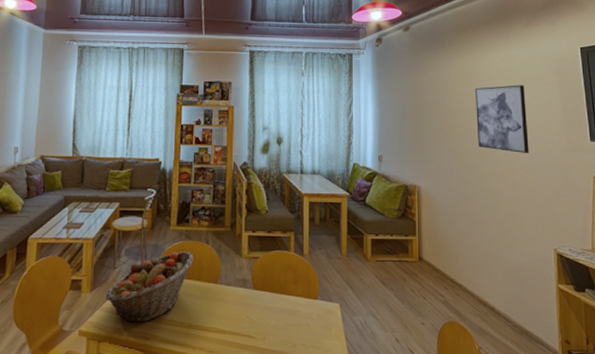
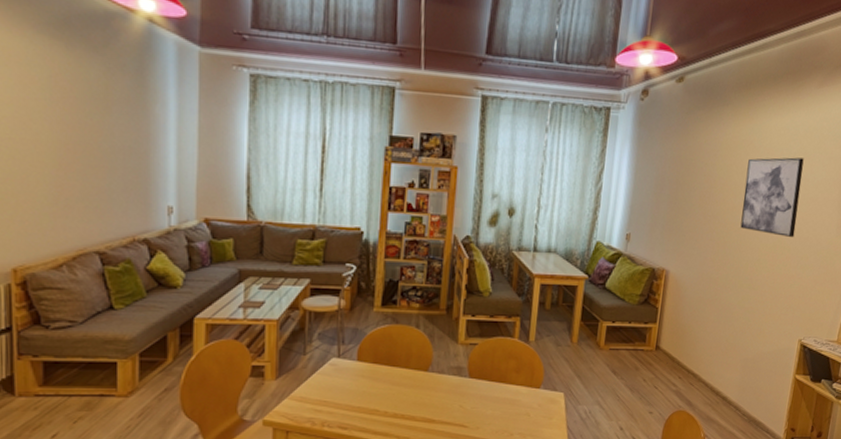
fruit basket: present [105,252,194,324] -> none [294,336,401,413]

